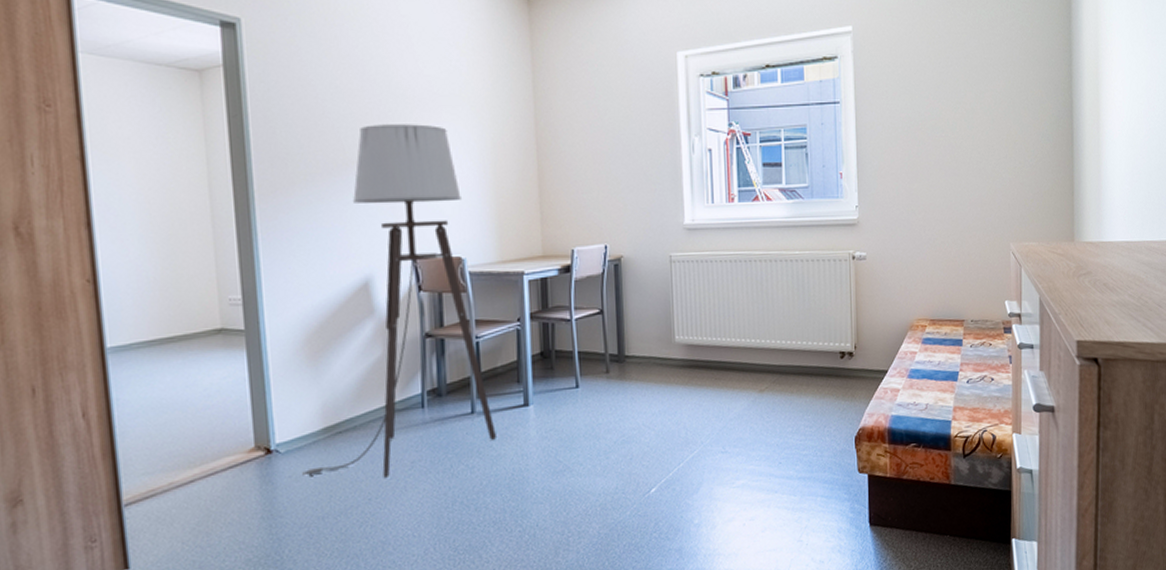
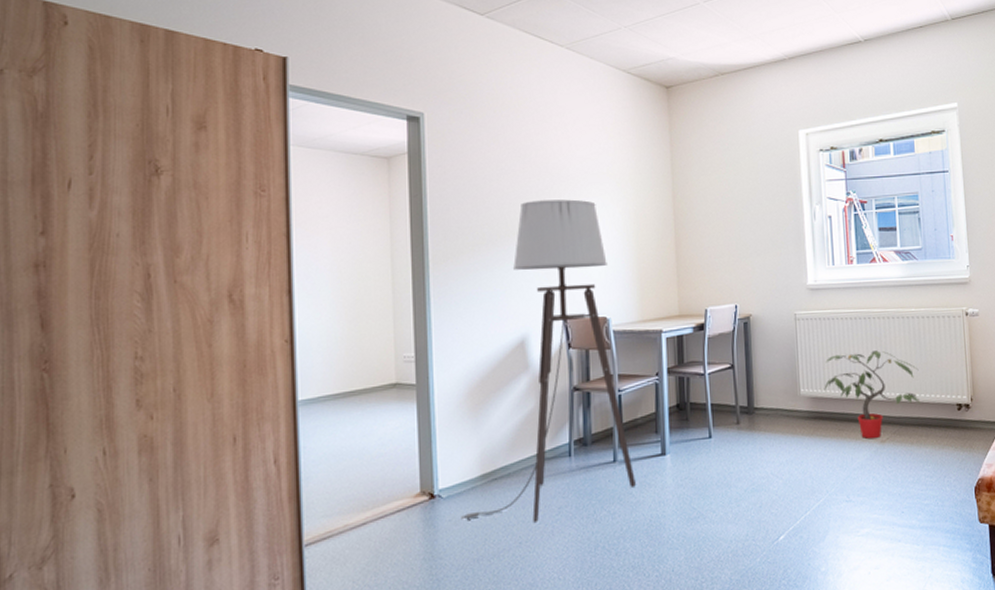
potted plant: none [700,295,801,389] -> present [824,350,920,439]

